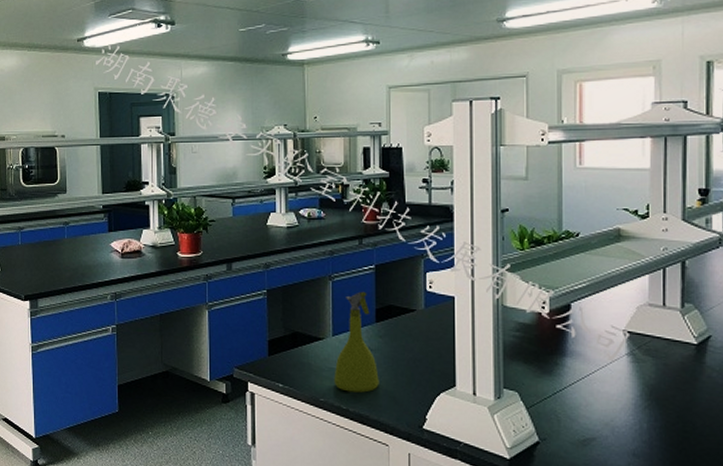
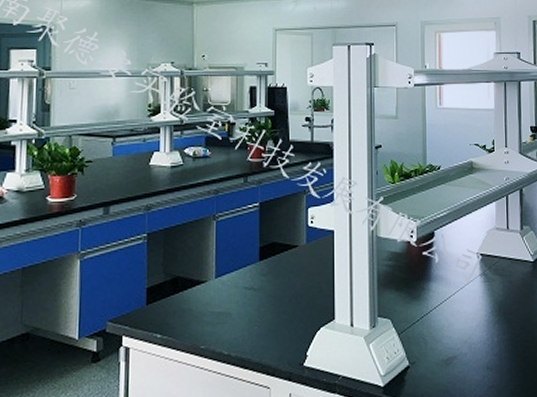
spray bottle: present [334,291,379,393] -> none [215,230,262,336]

